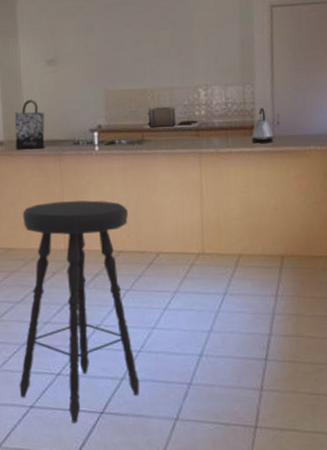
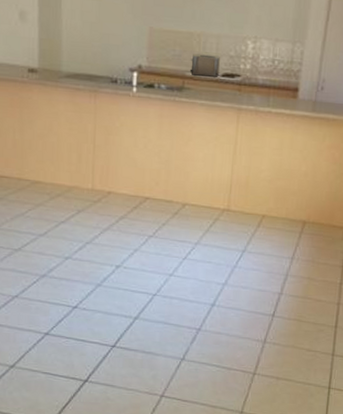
shopping bag: present [14,100,45,149] -> none [50,27,84,83]
music stool: present [19,200,140,423] -> none [36,139,160,353]
kettle: present [251,107,274,144] -> none [293,69,316,109]

